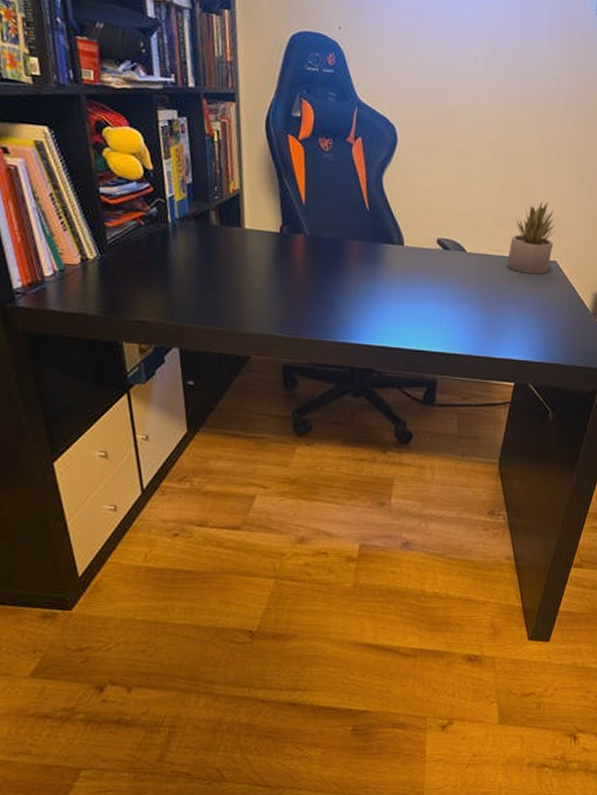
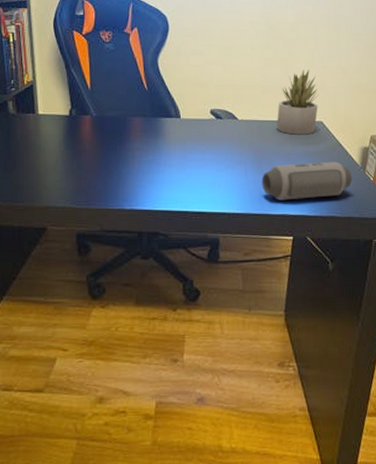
speaker: none [486,305,582,344] -> present [261,161,353,201]

